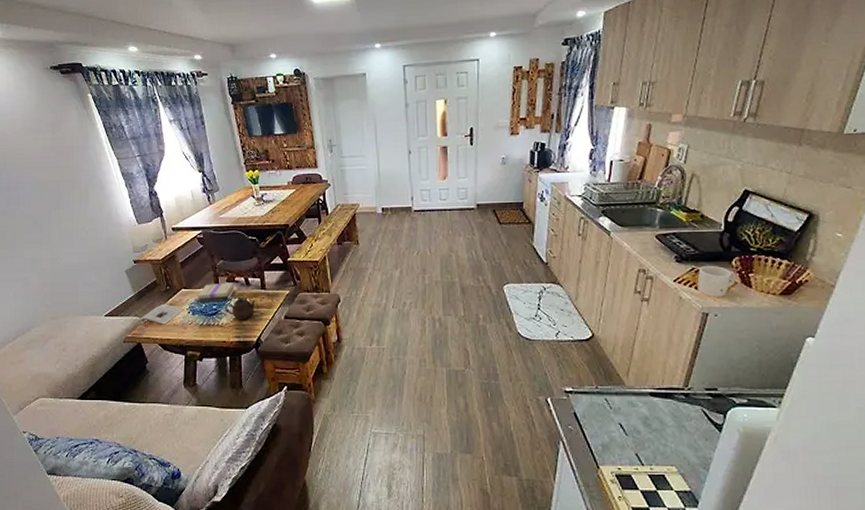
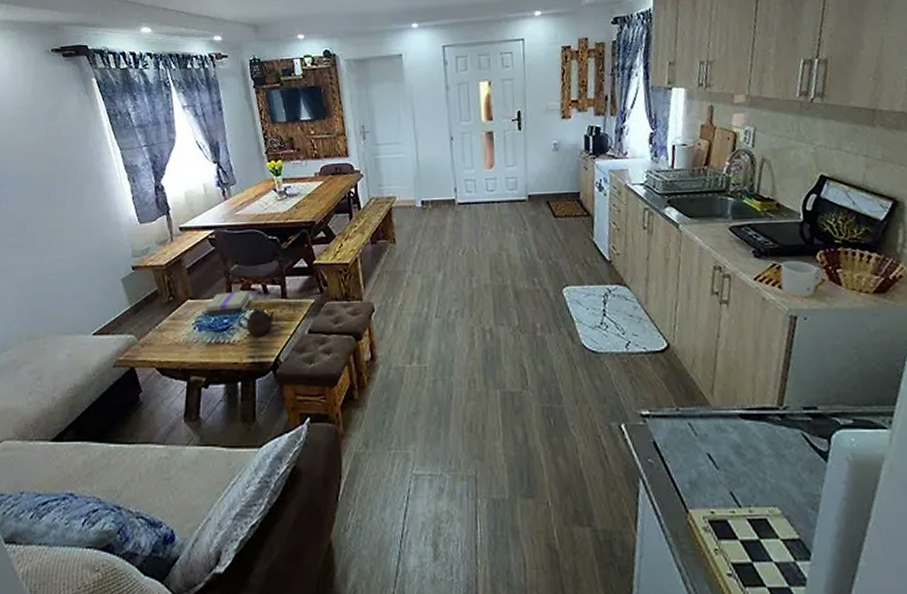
magazine: present [138,303,184,325] -> none [132,318,189,344]

